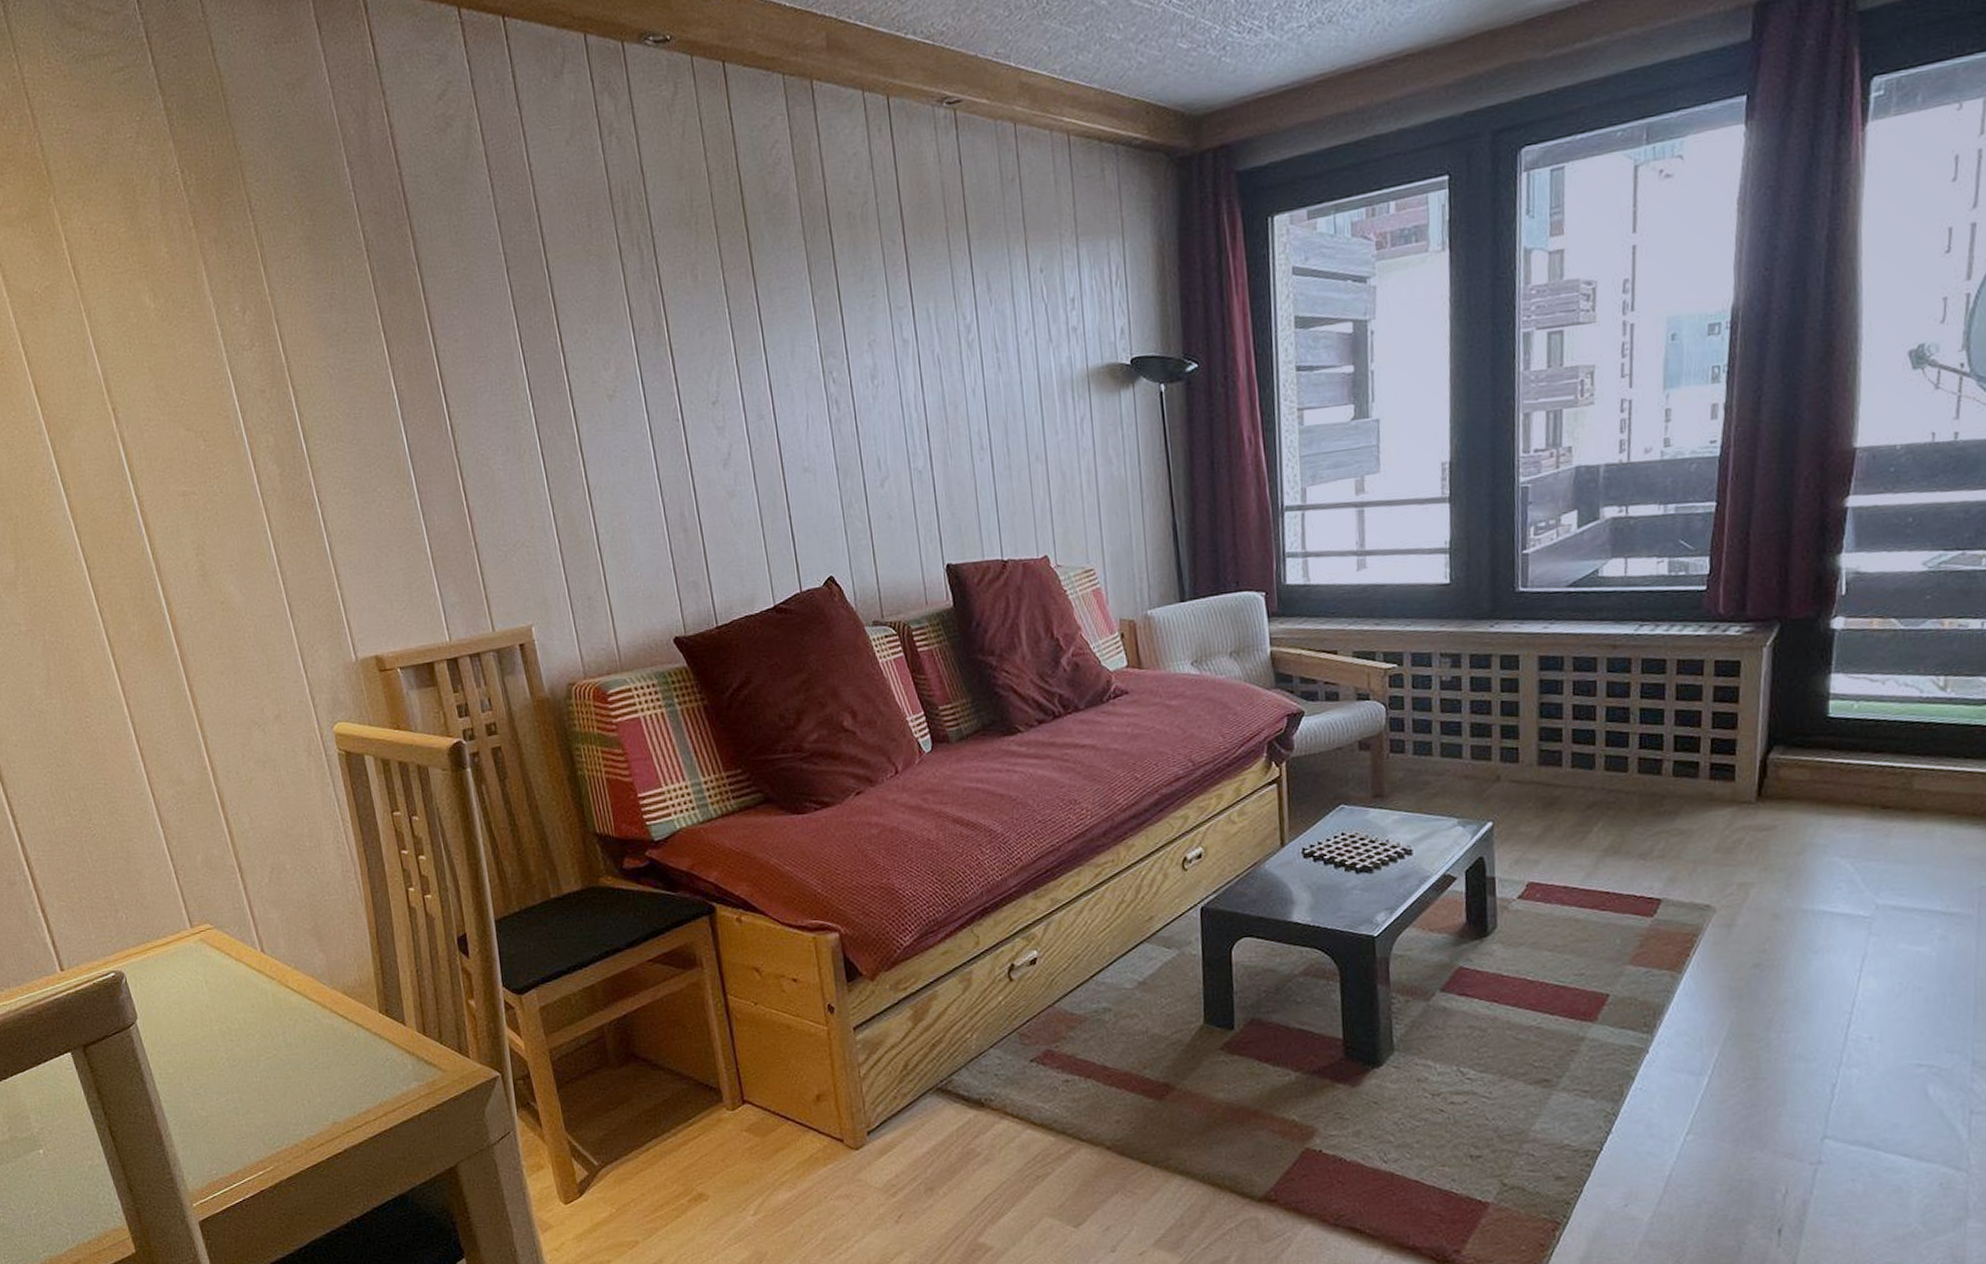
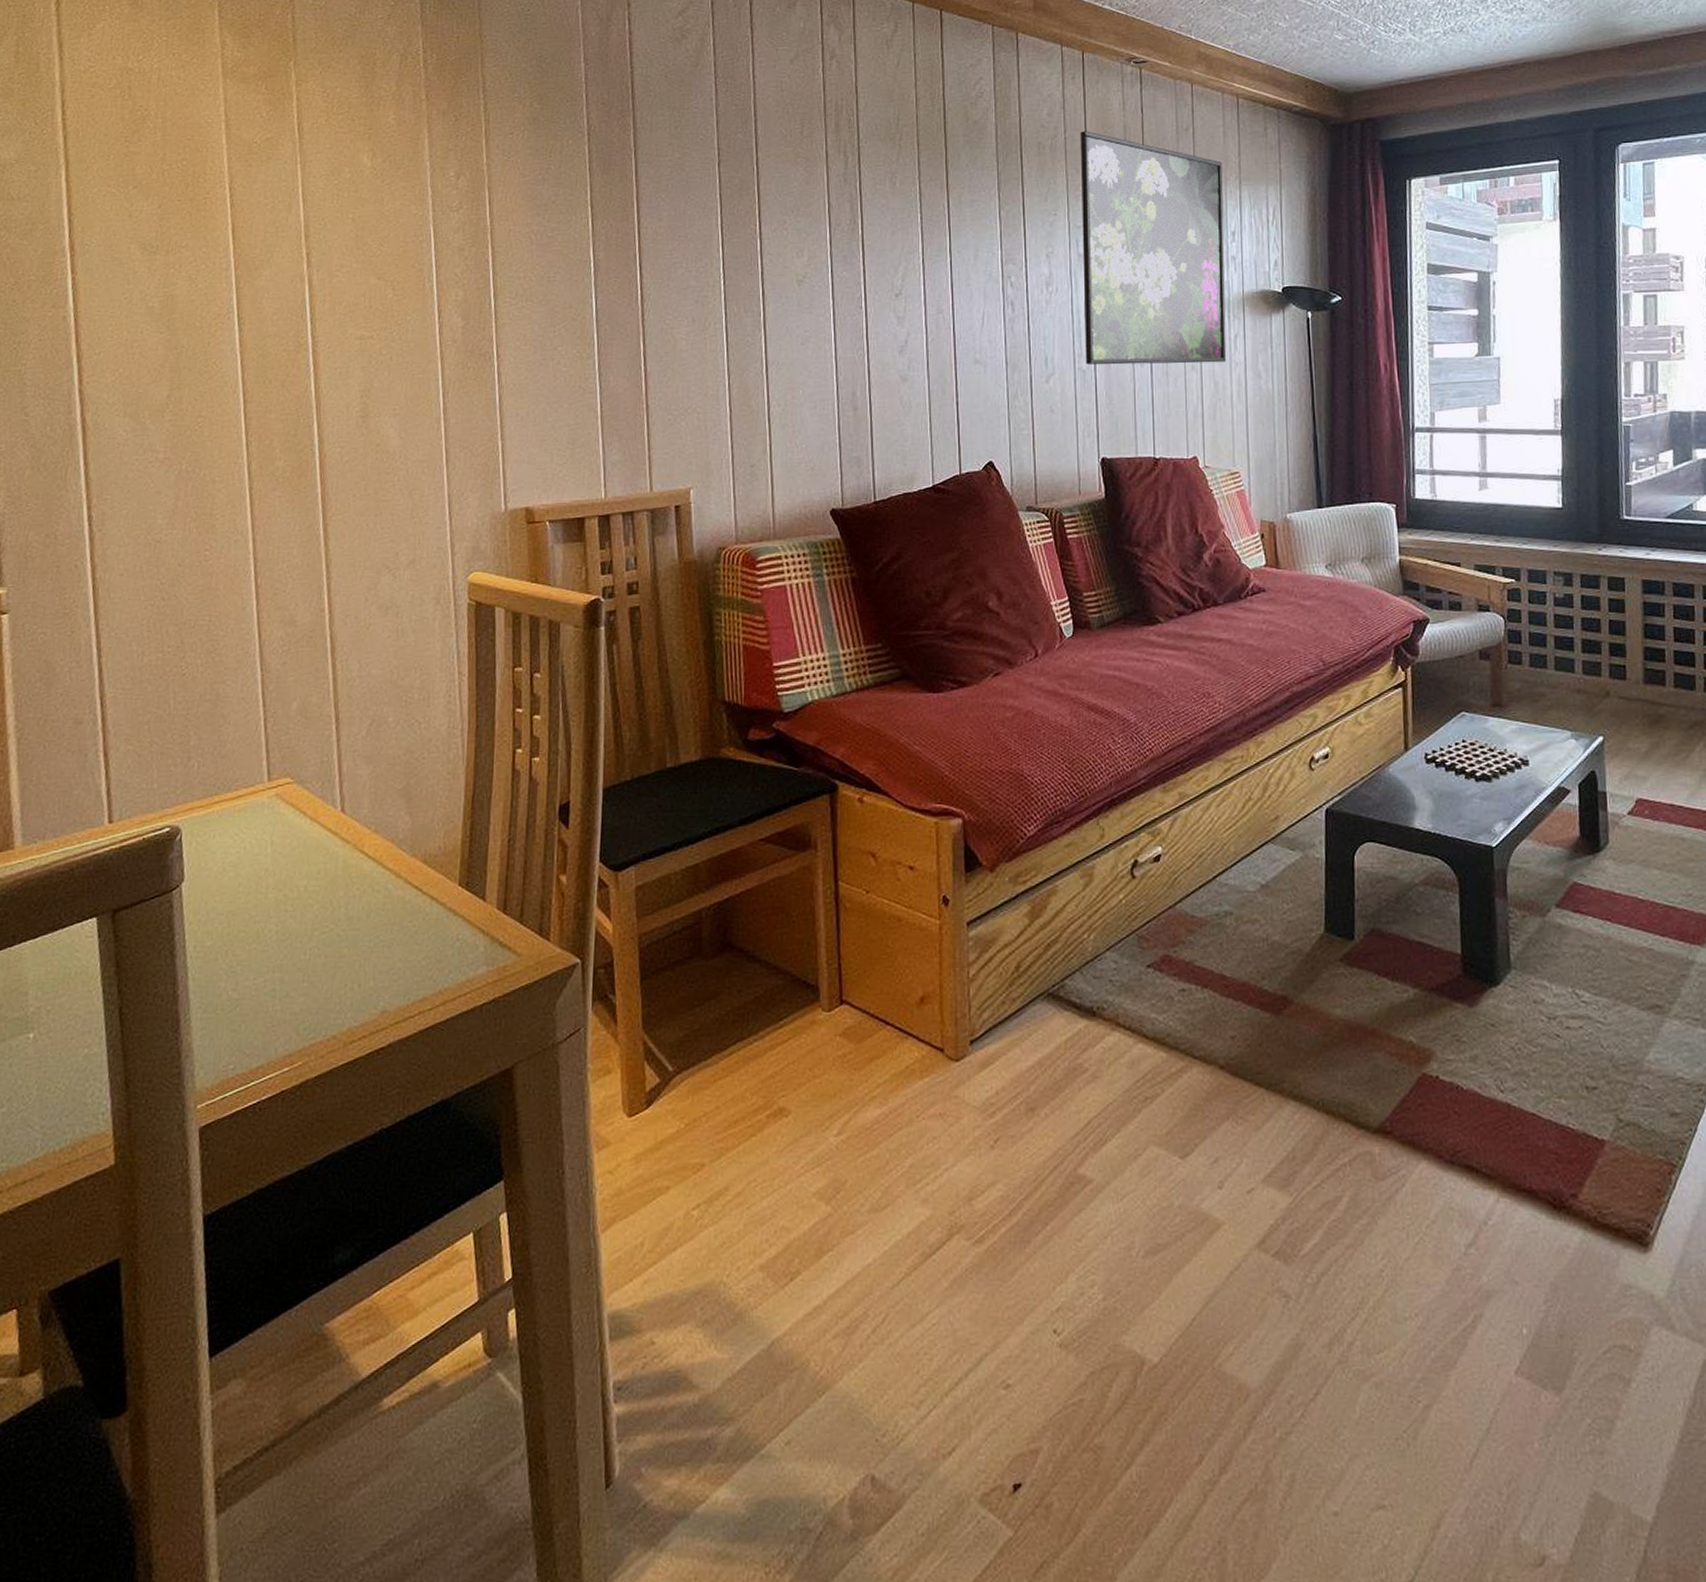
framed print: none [892,193,1074,464] -> present [1080,131,1227,365]

